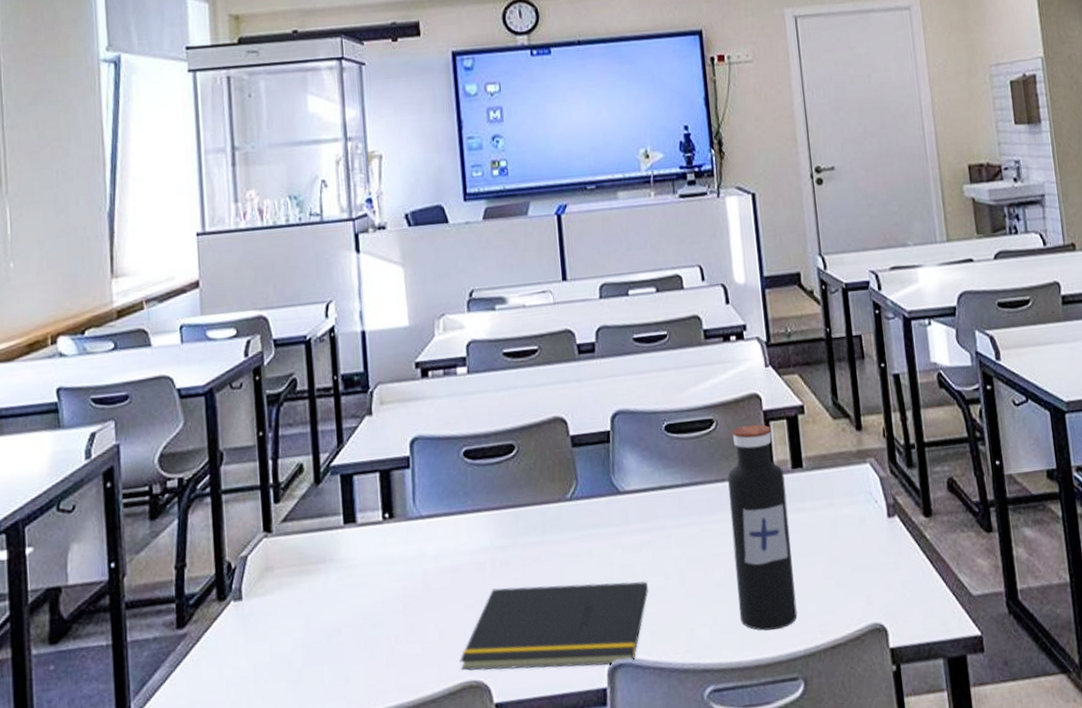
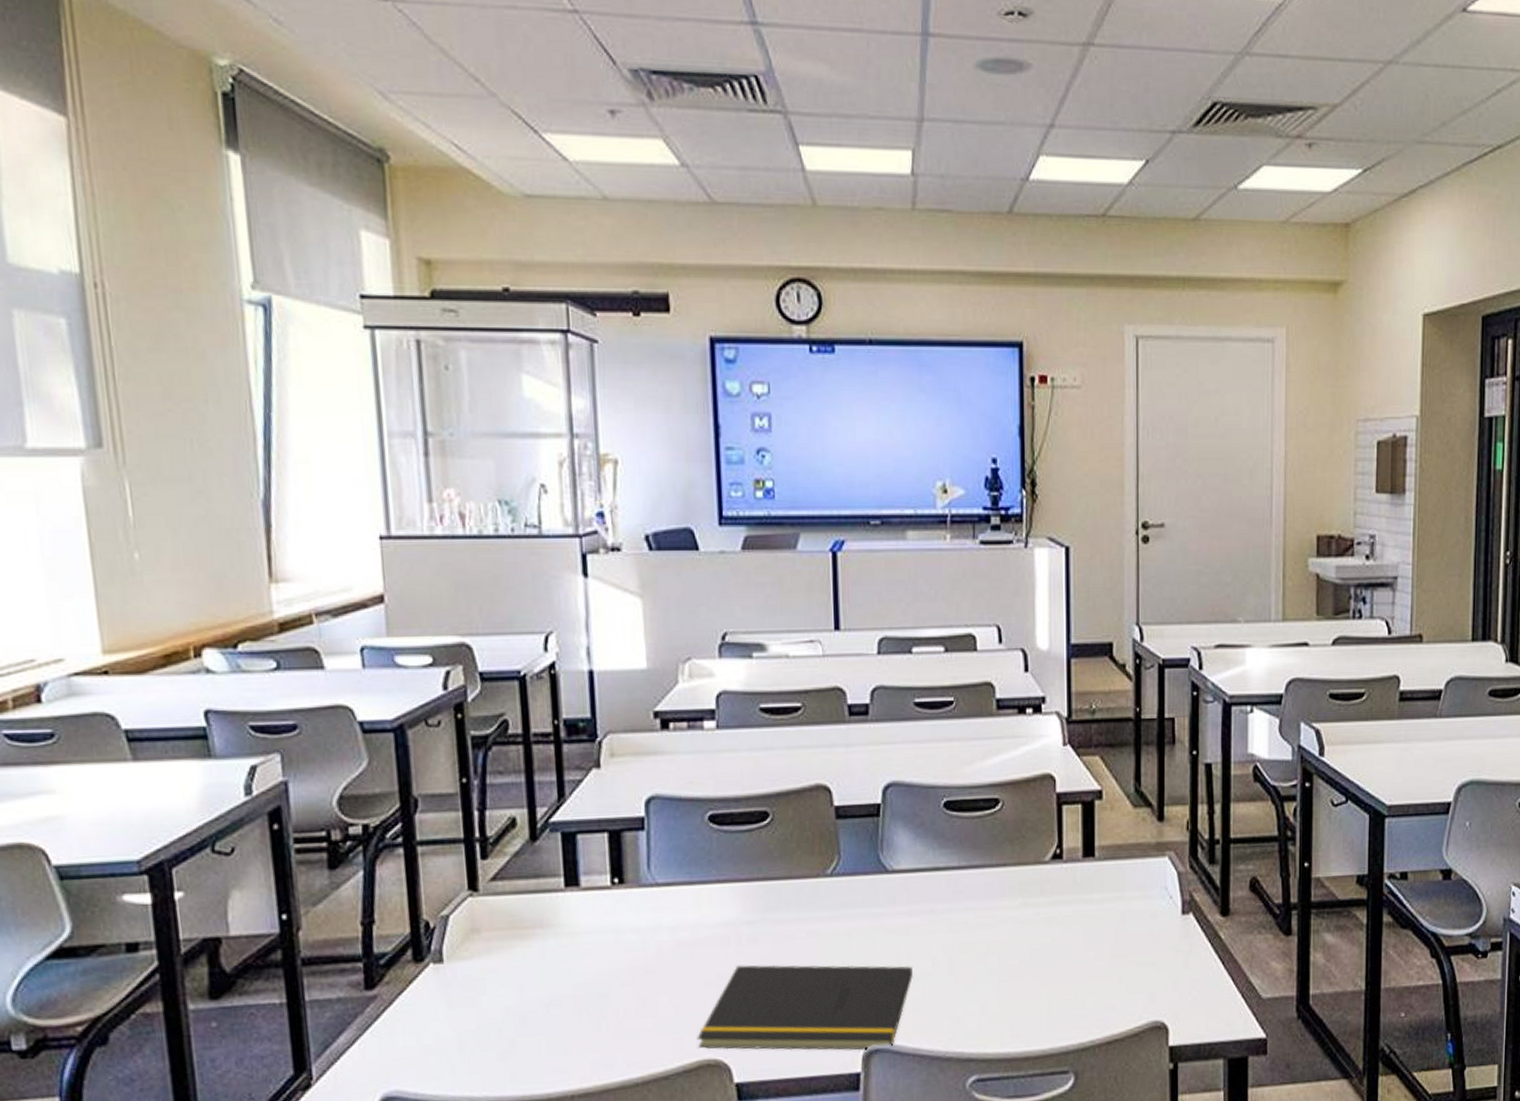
water bottle: present [728,424,798,631] -> none [1010,807,1074,1023]

